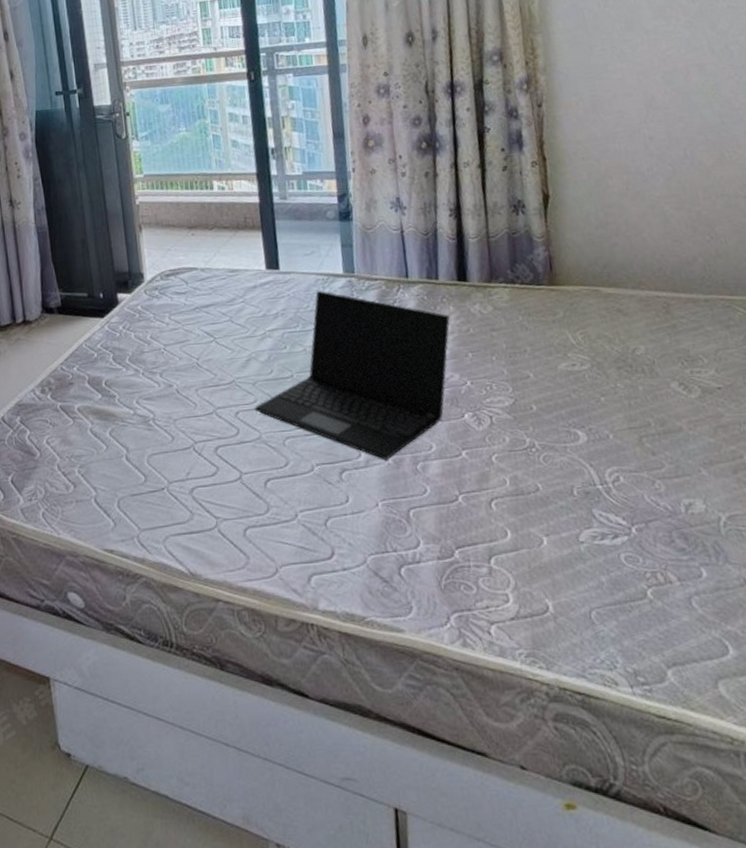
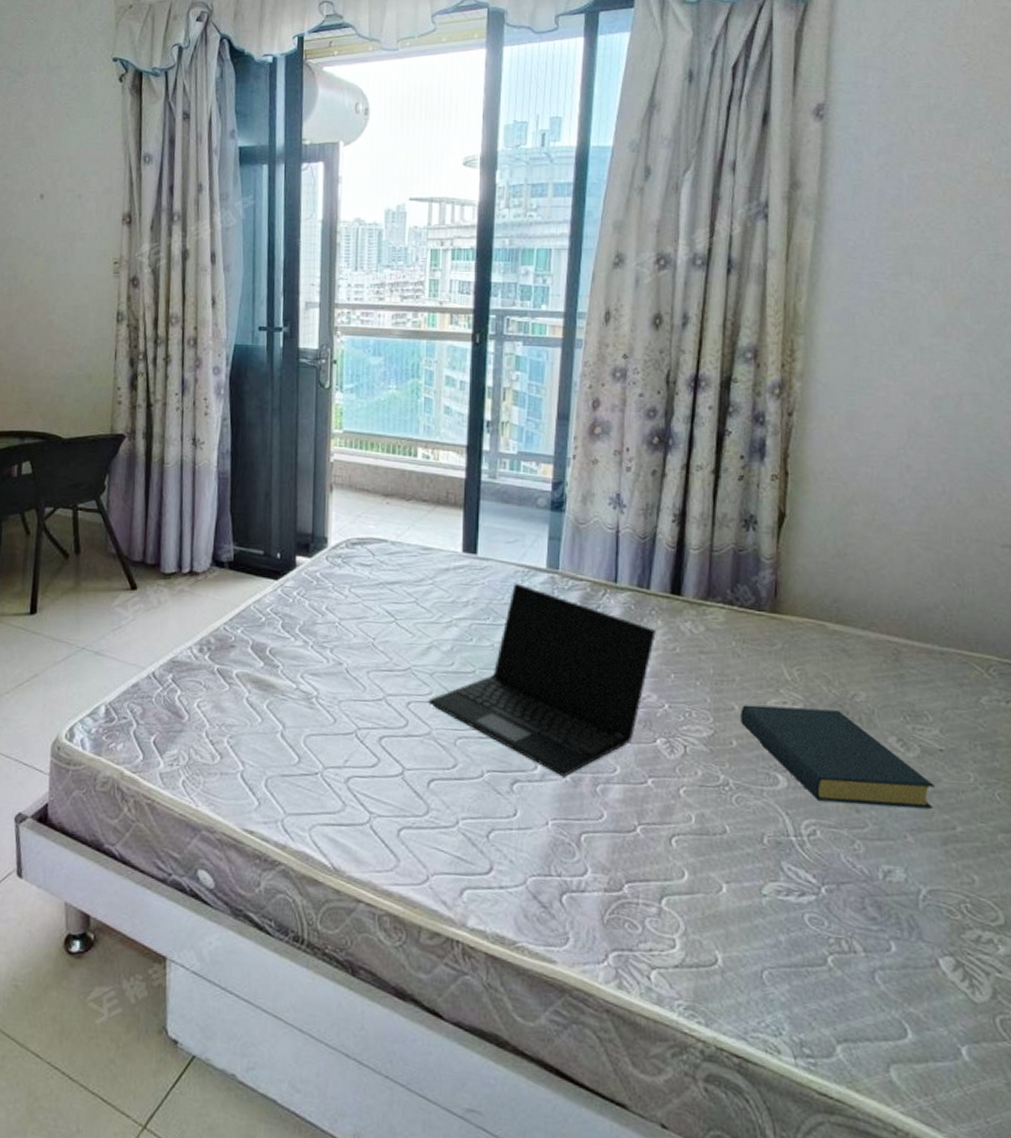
hardback book: none [535,365,720,449] -> present [740,705,934,808]

